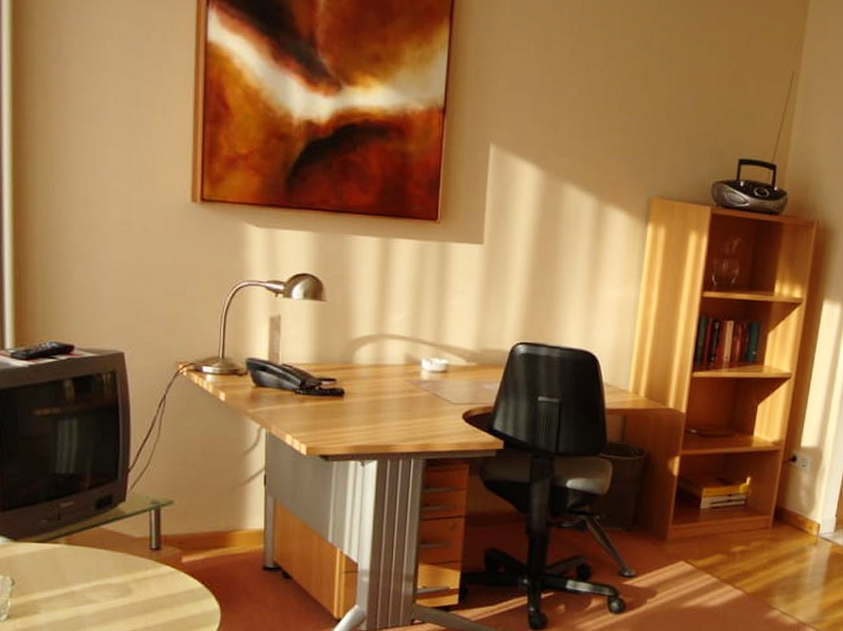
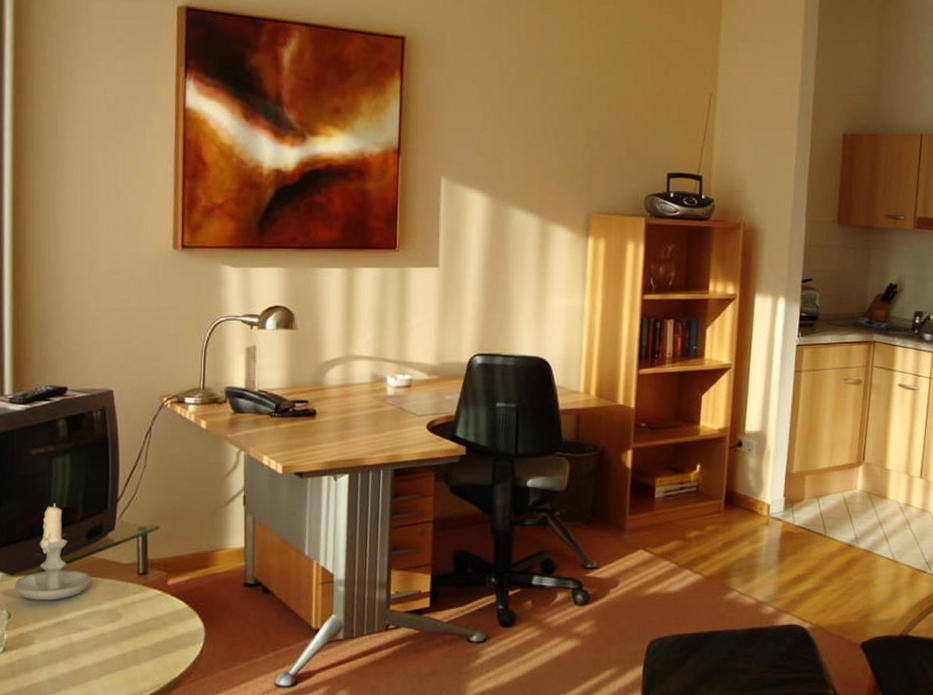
candle: none [18,469,100,570] -> present [14,503,91,601]

